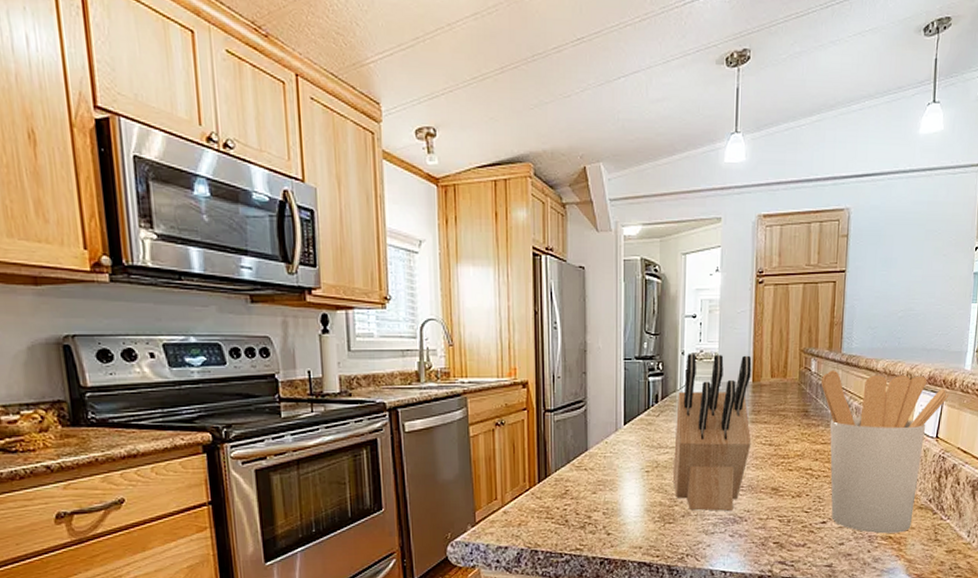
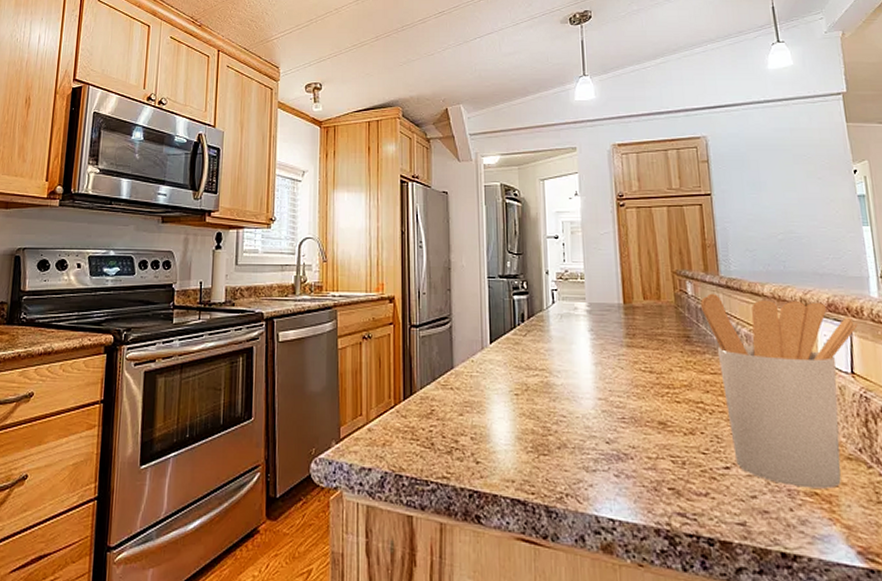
knife block: present [672,352,752,511] -> none [544,272,630,445]

